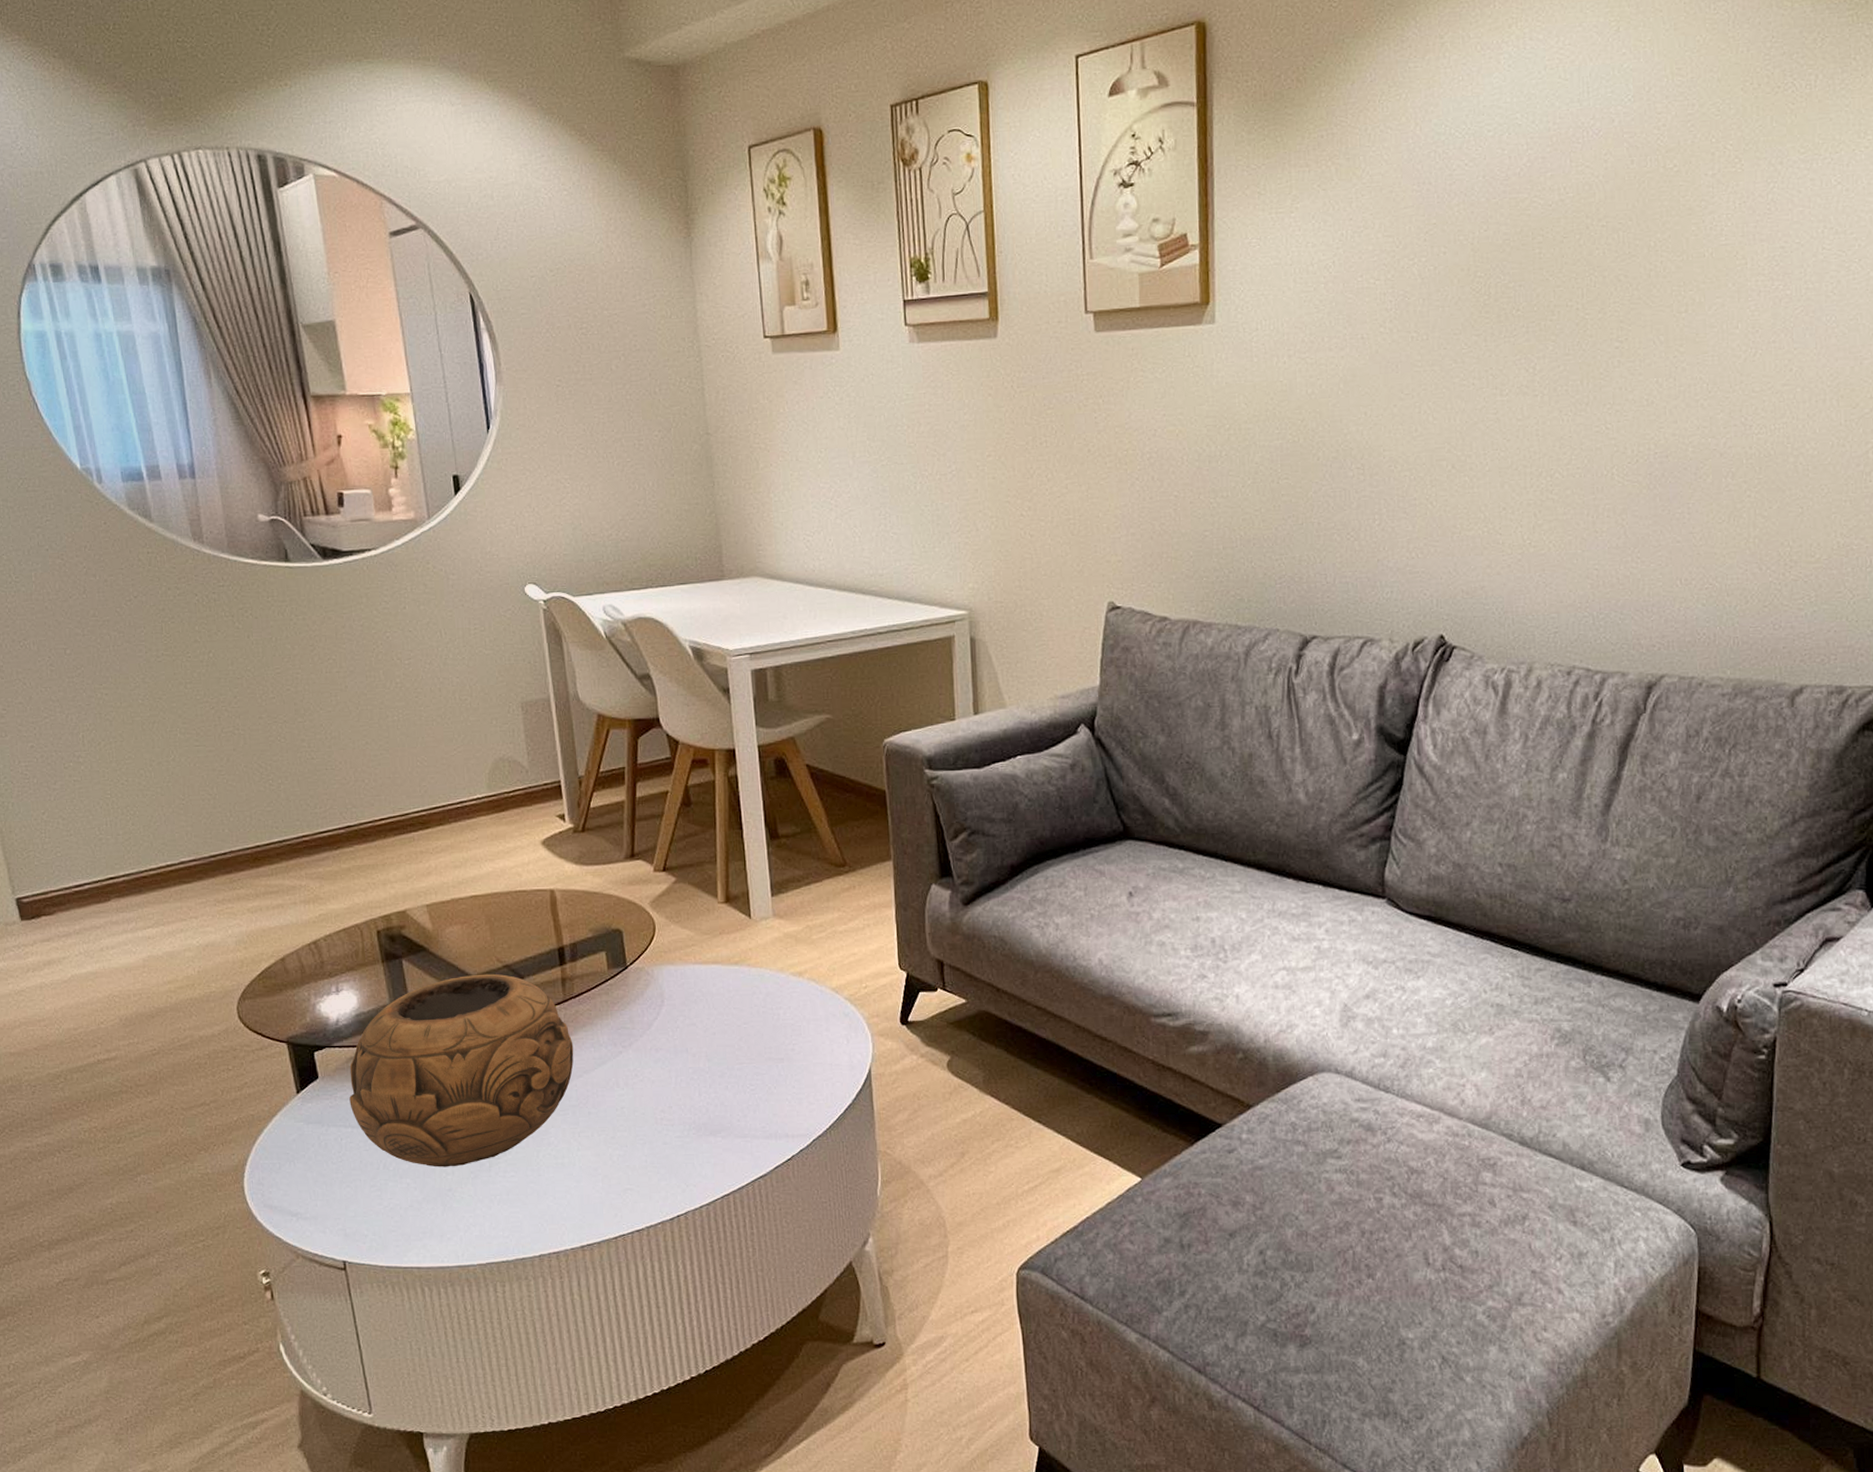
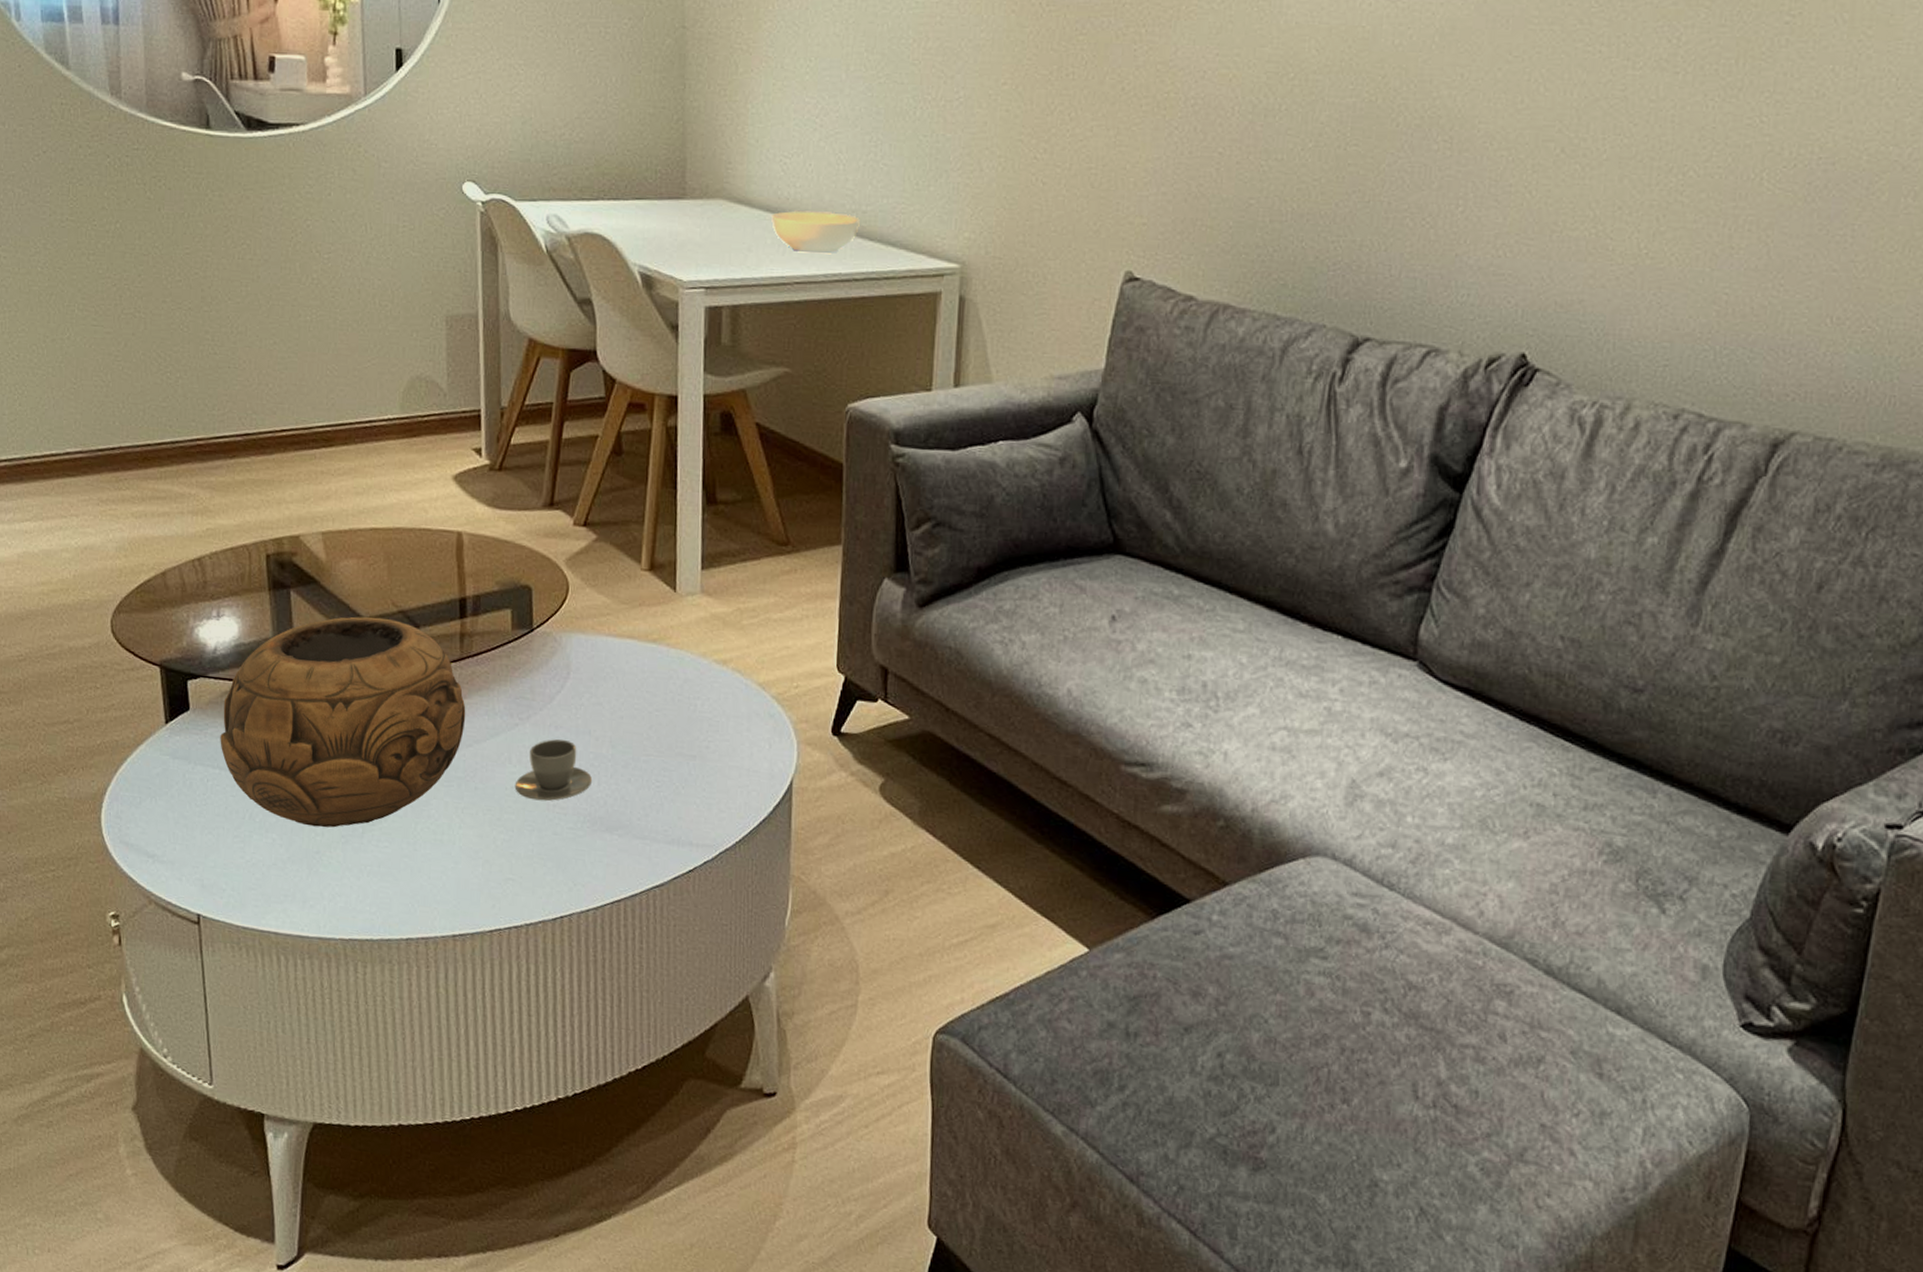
teacup: none [624,1059,694,1117] -> present [514,739,593,801]
bowl: none [801,579,878,615] -> present [772,211,860,254]

